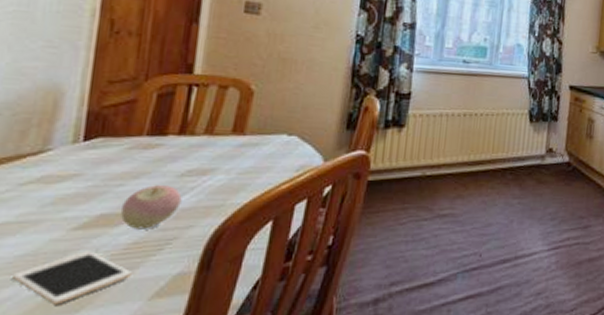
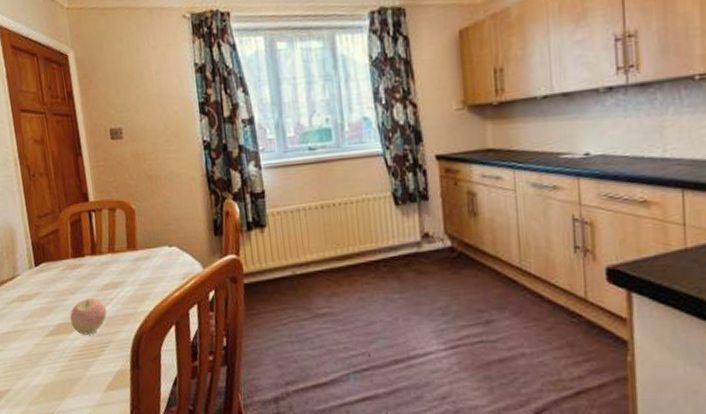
cell phone: present [13,250,132,305] -> none [21,352,89,393]

